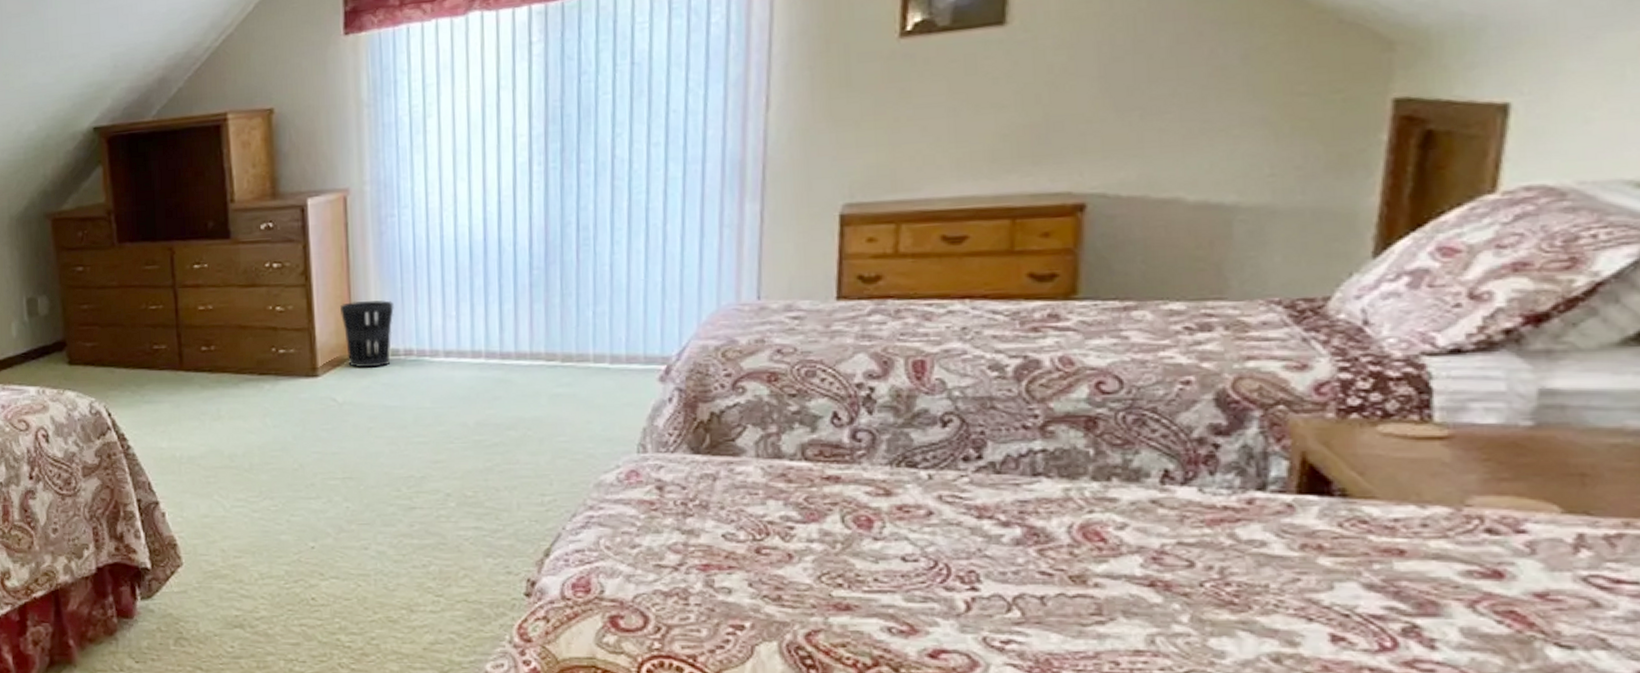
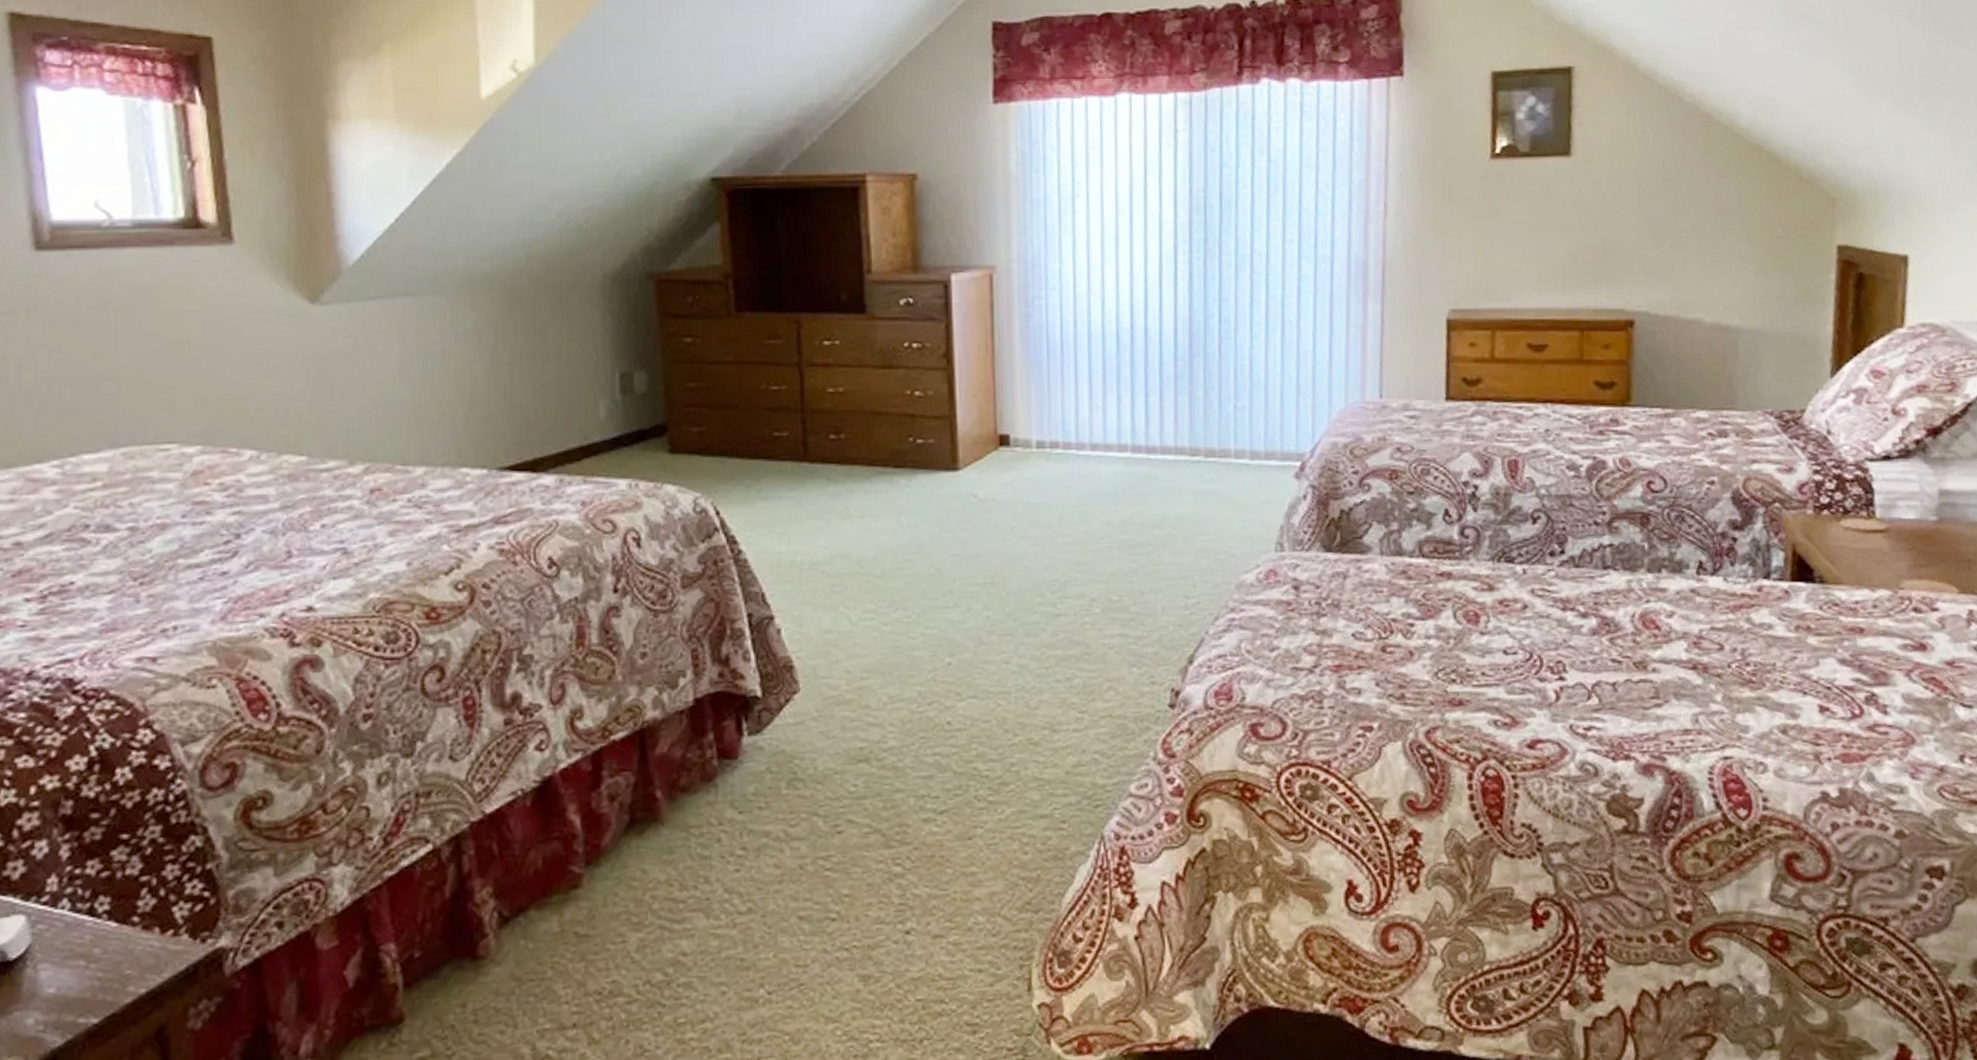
wastebasket: present [340,300,394,368] -> none [984,387,1040,461]

